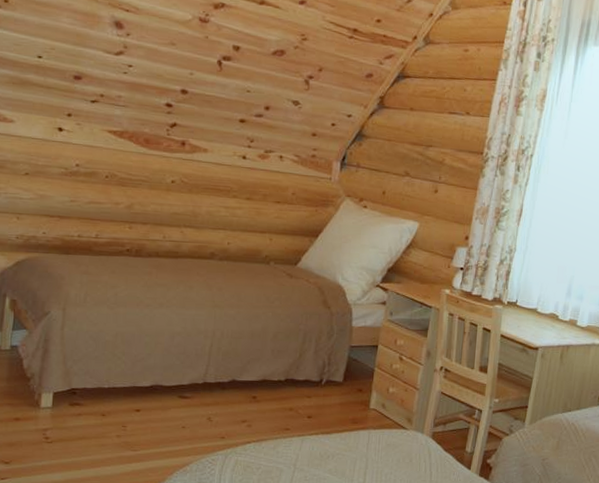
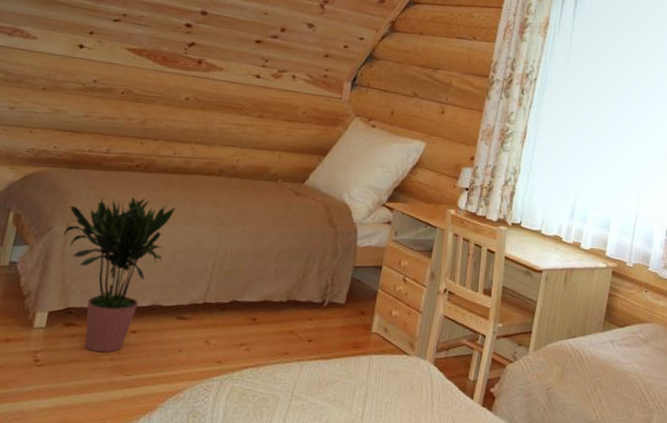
potted plant: none [60,282,170,430] -> present [63,197,177,353]

